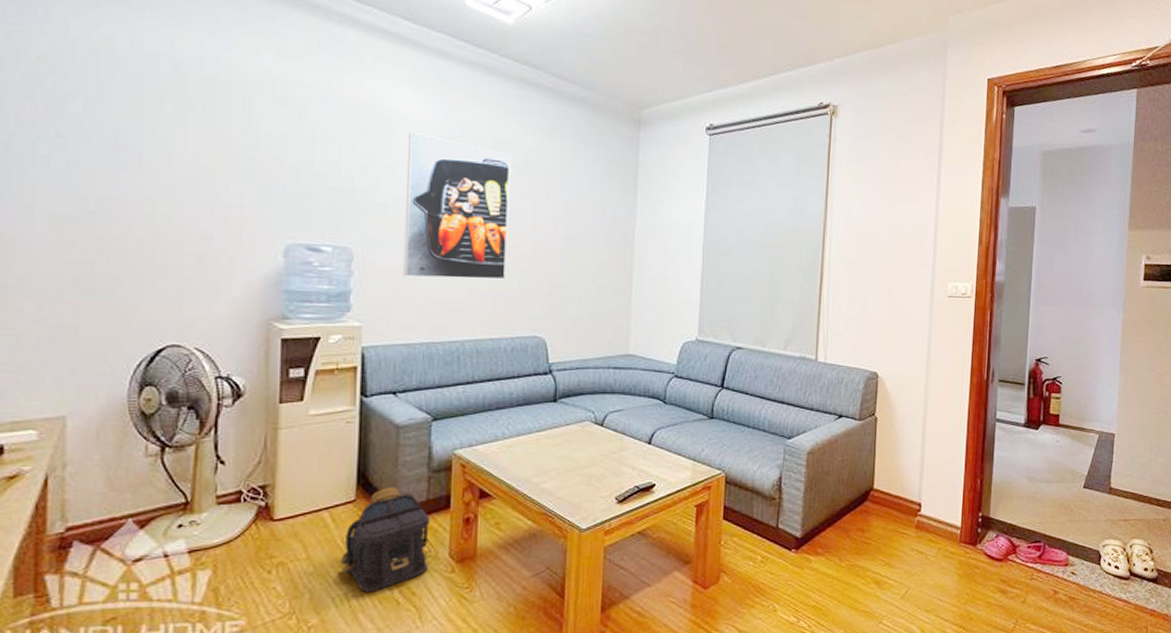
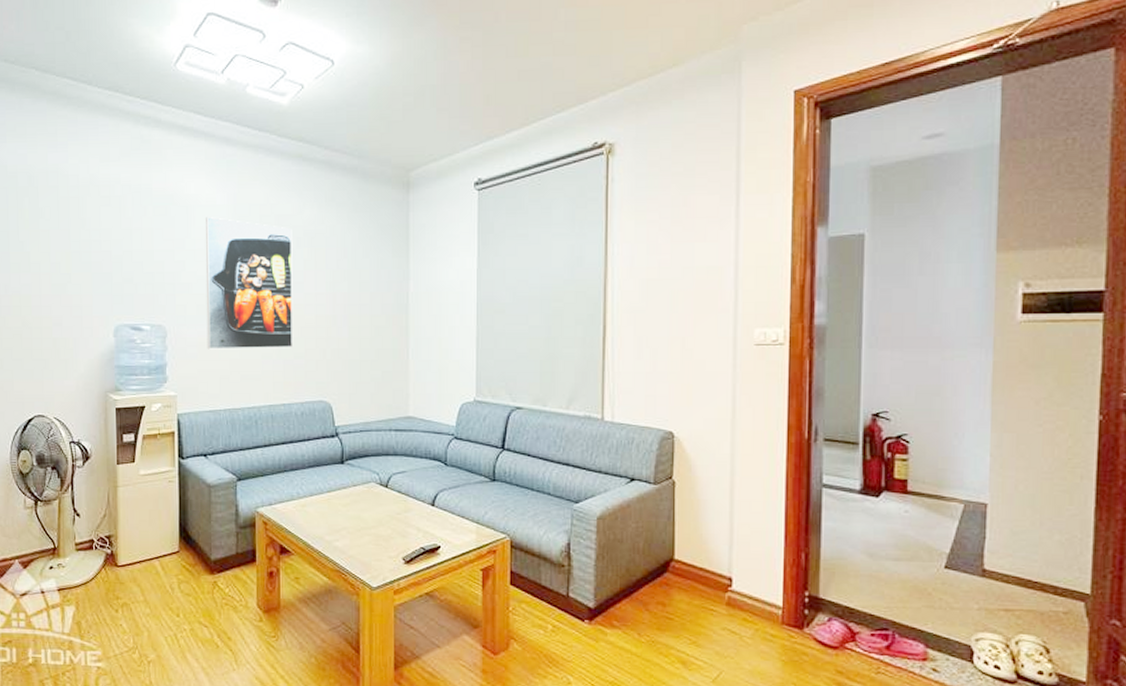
backpack: present [340,486,430,593] -> none [170,540,240,635]

